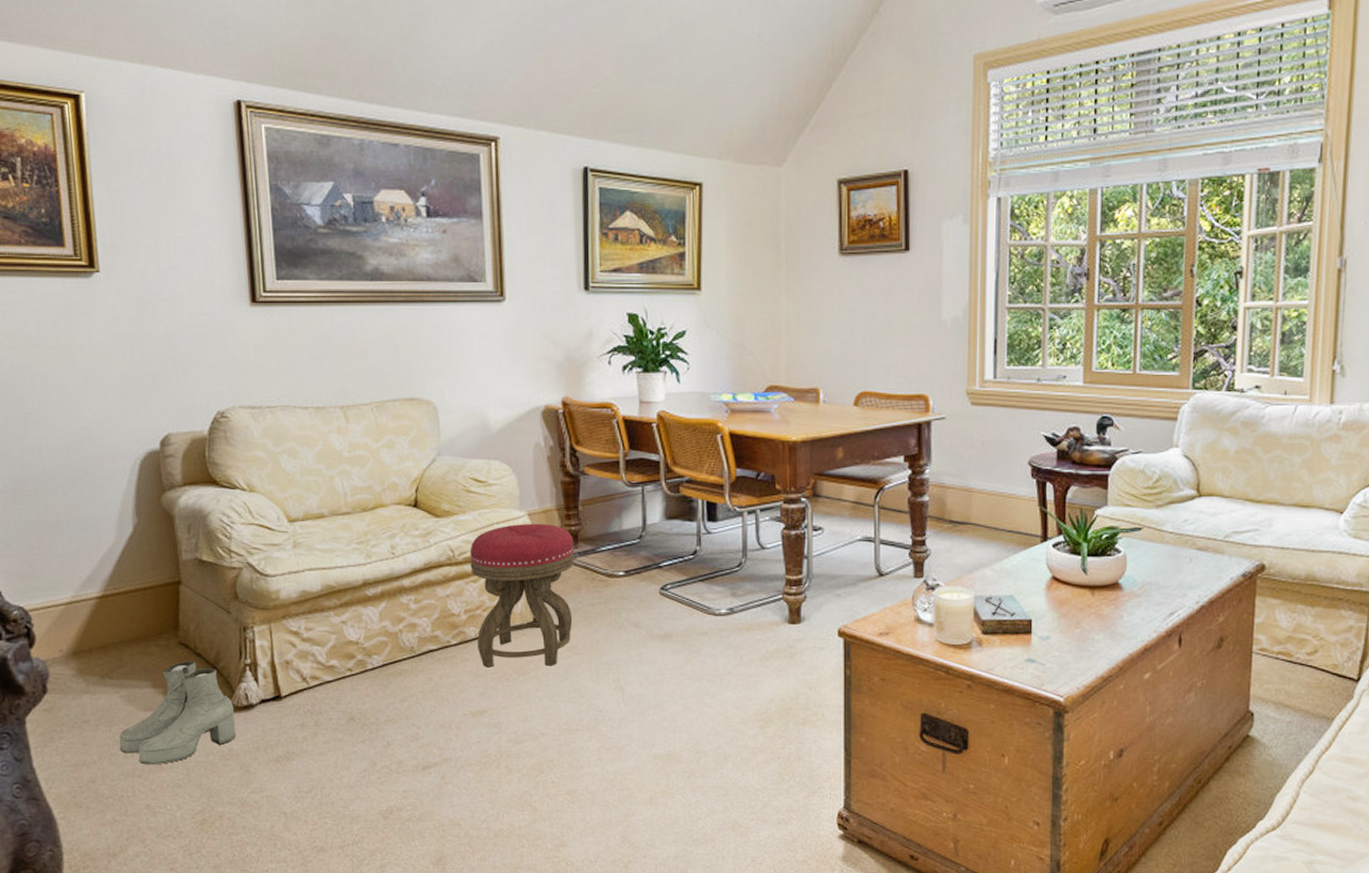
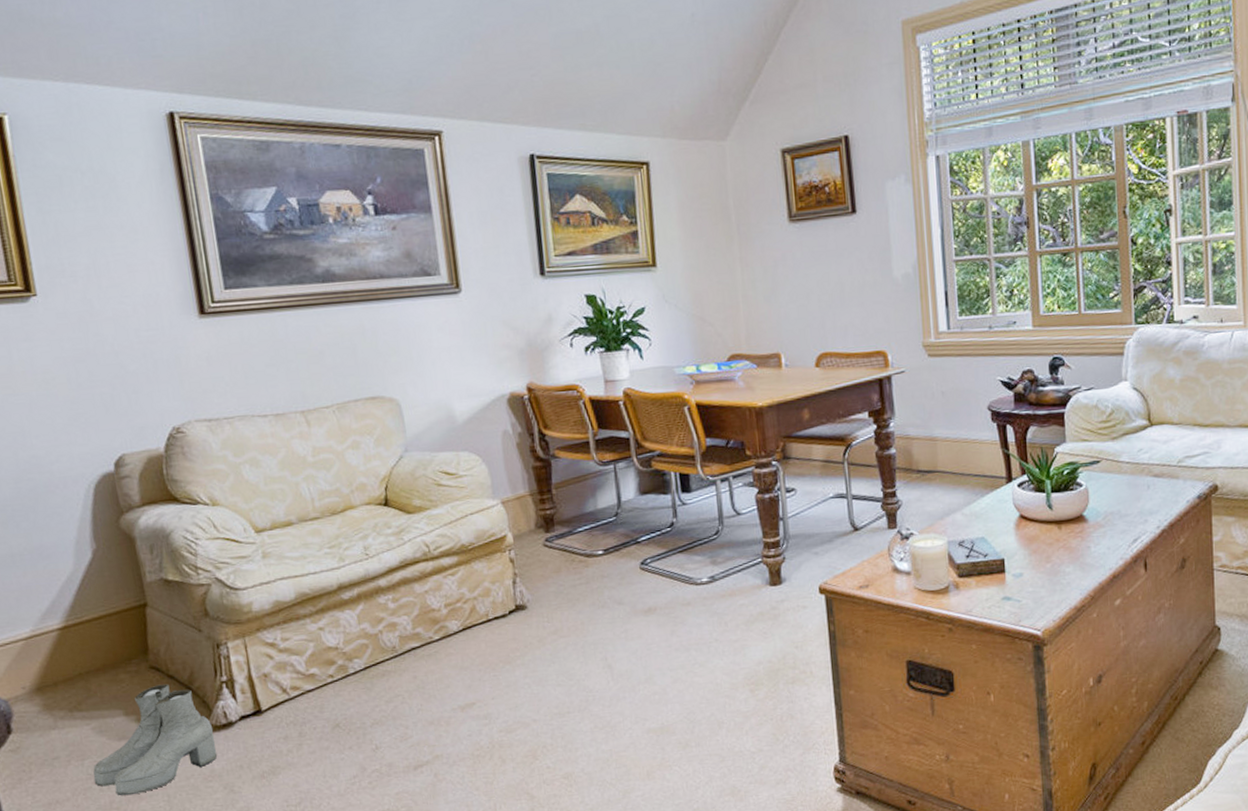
stool: present [470,523,575,668] -> none [445,510,556,660]

